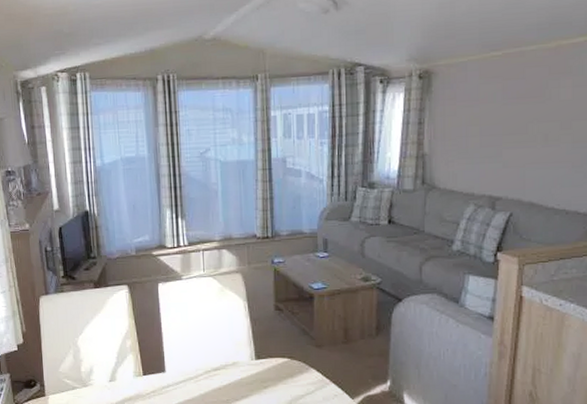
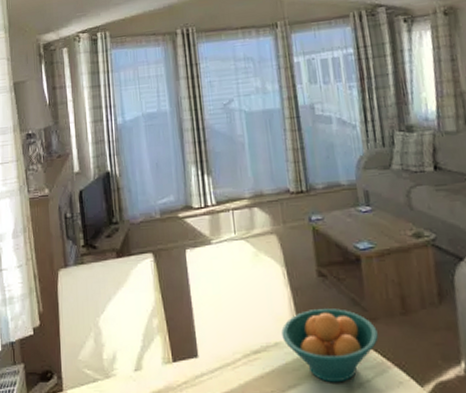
fruit bowl: none [239,337,321,395] -> present [281,308,378,383]

